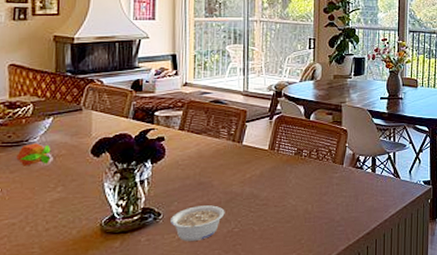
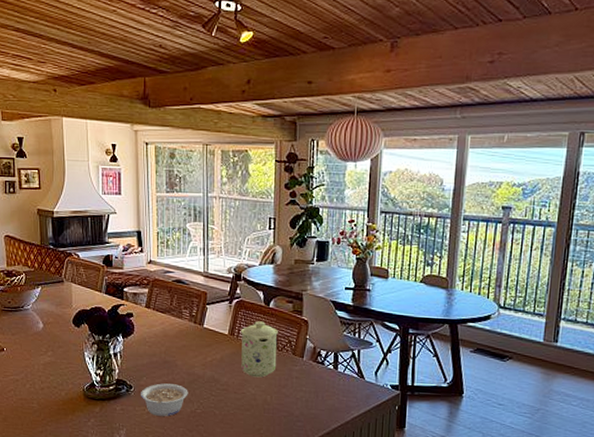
fruit: present [16,143,51,166] -> none [16,310,42,330]
mug: none [281,134,318,189] -> present [241,321,278,378]

